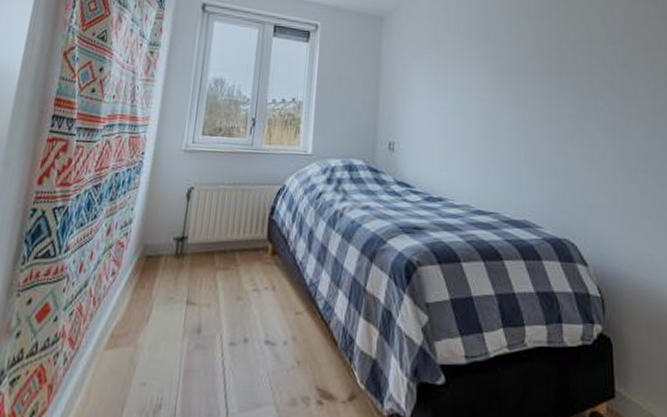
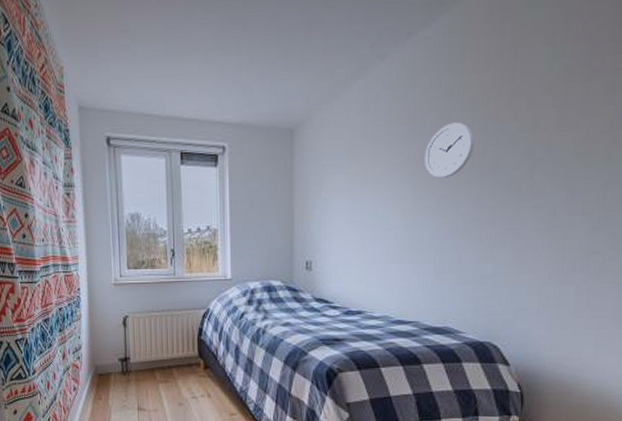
wall clock: none [500,27,542,75] -> present [425,122,475,179]

